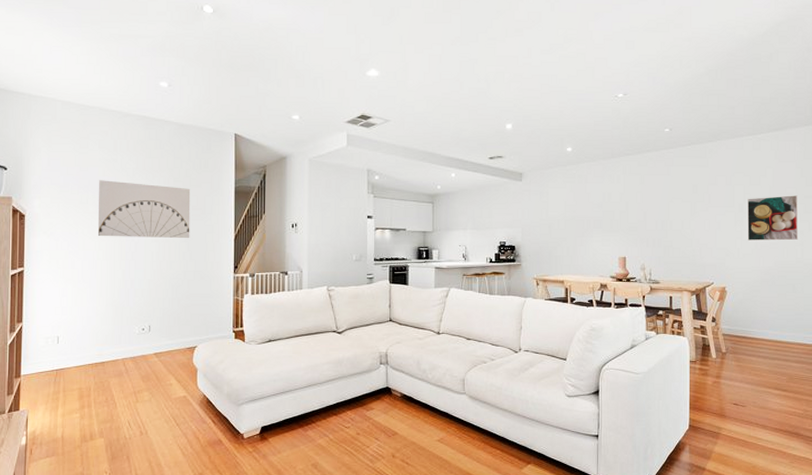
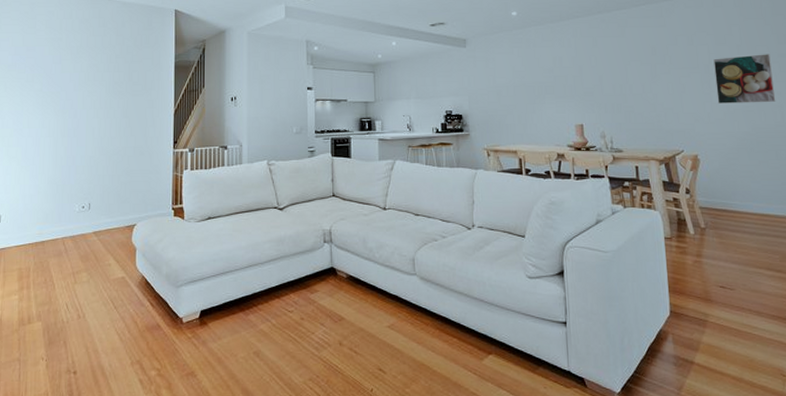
wall art: present [98,180,191,238] -> none [42,59,132,114]

